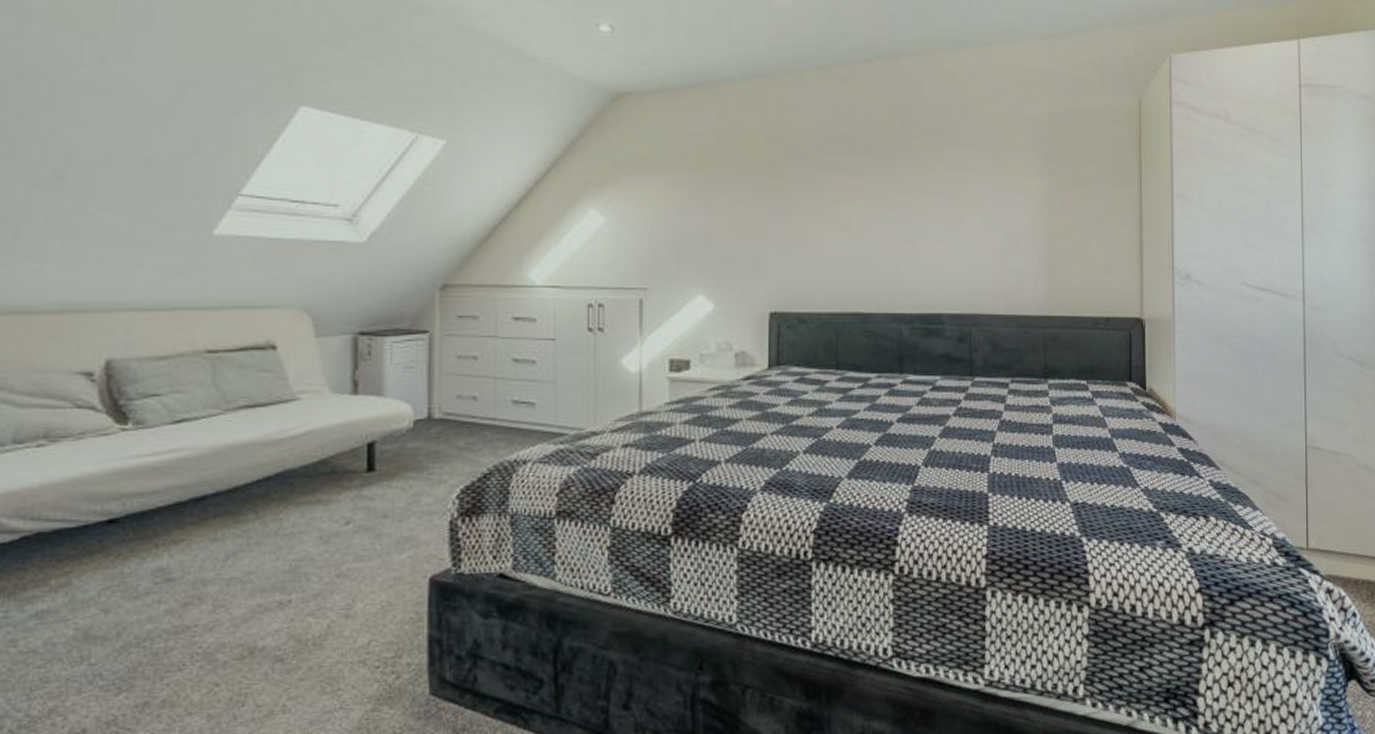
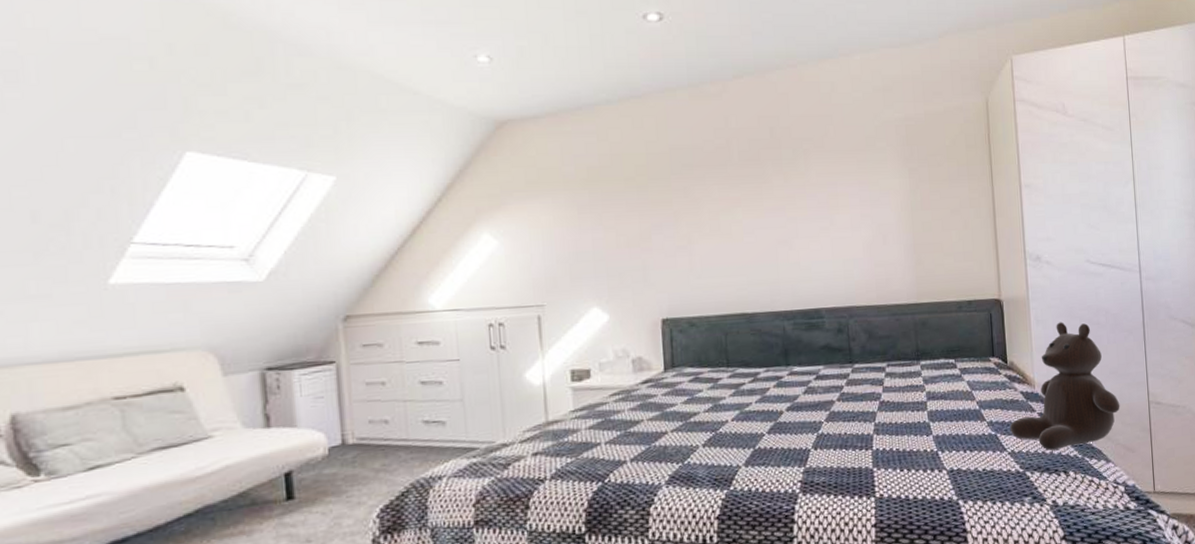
teddy bear: none [1144,348,1273,491] -> present [1009,322,1120,451]

